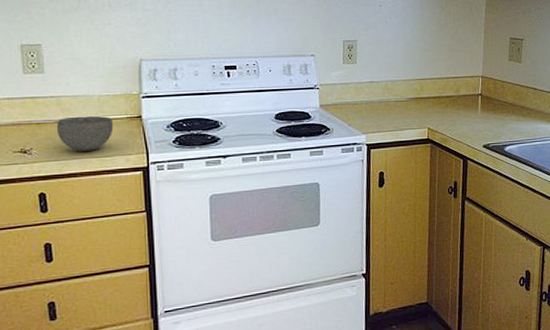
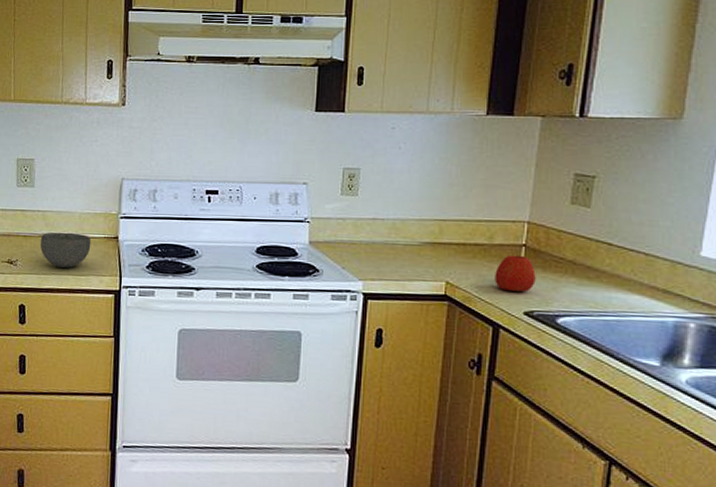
apple: none [462,102,490,130] -> present [495,255,536,292]

